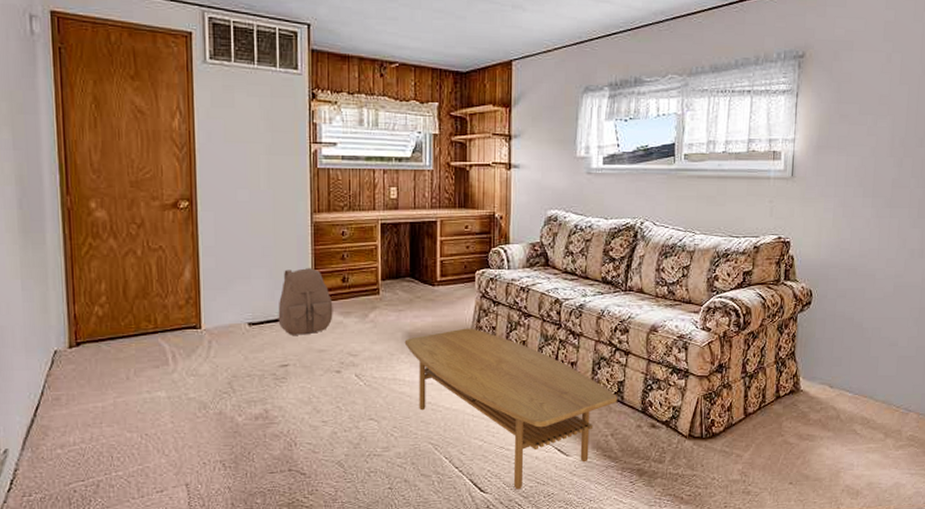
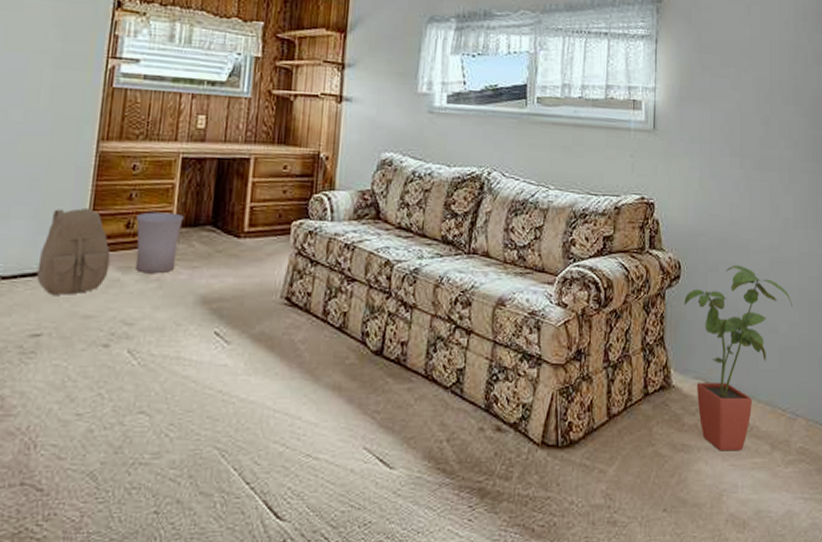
waste bin: none [350,268,388,317] -> present [135,212,184,274]
coffee table: present [404,328,618,490] -> none [195,293,457,516]
house plant: none [814,291,913,439] -> present [684,264,792,451]

